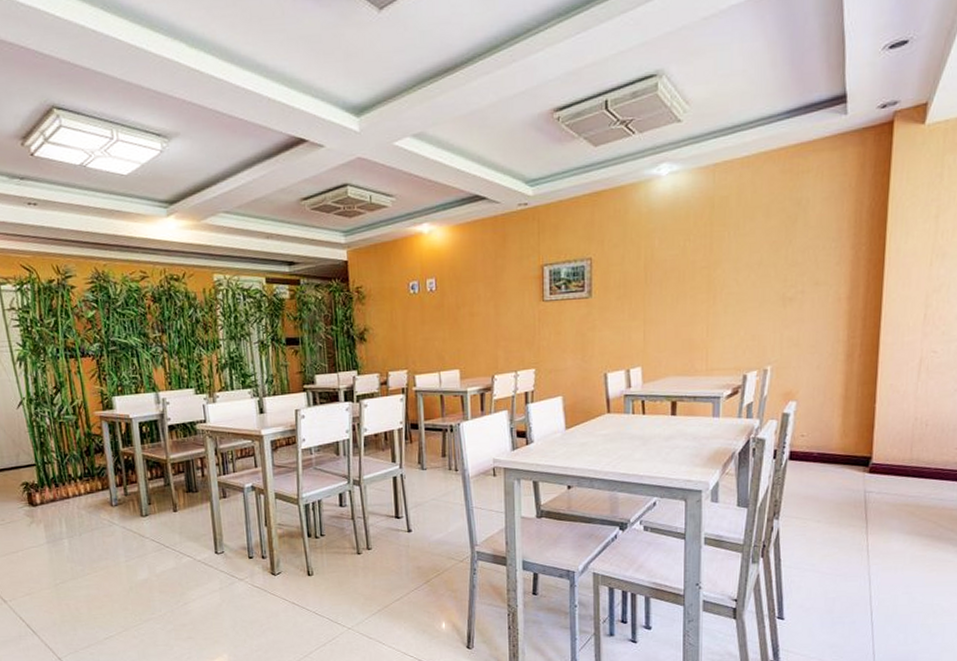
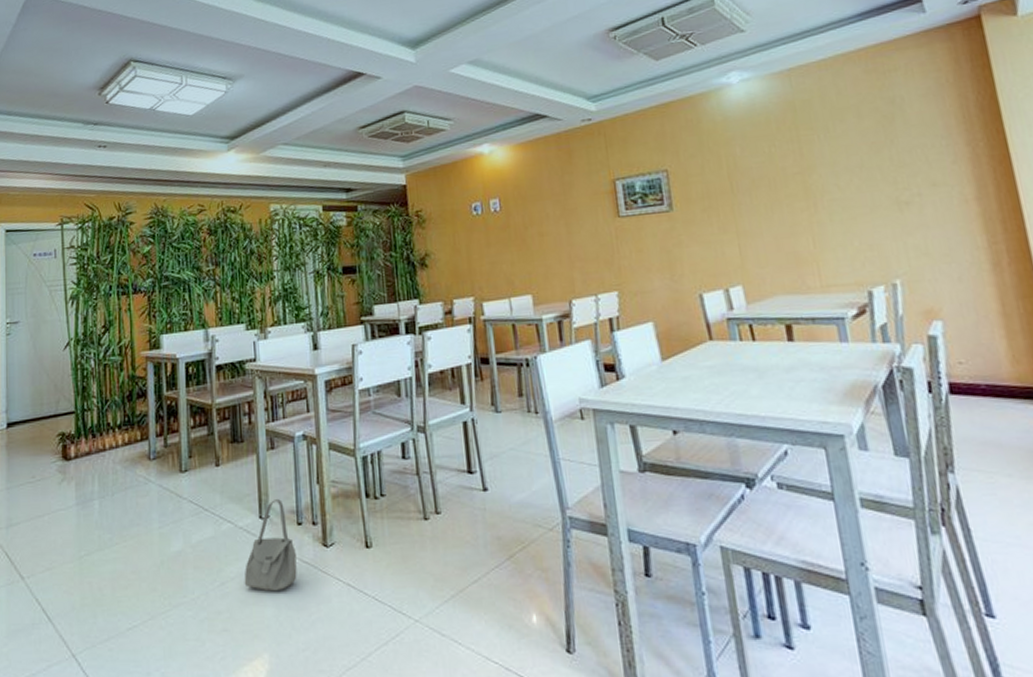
handbag: none [204,538,250,609] -> present [244,499,297,592]

